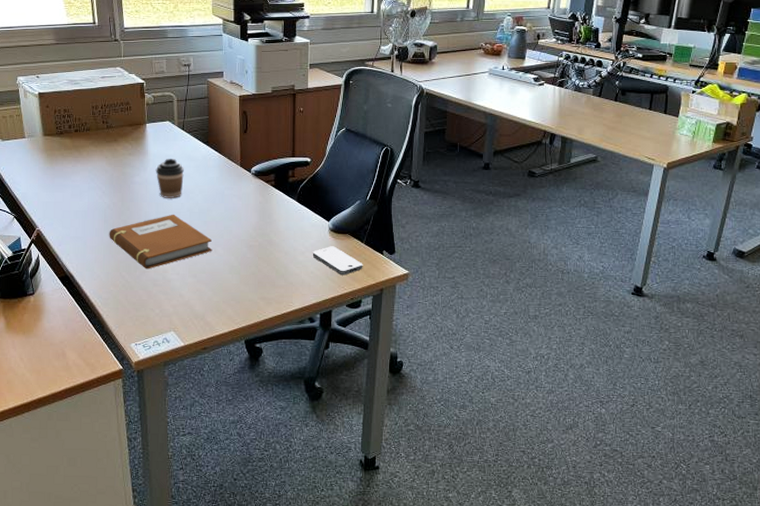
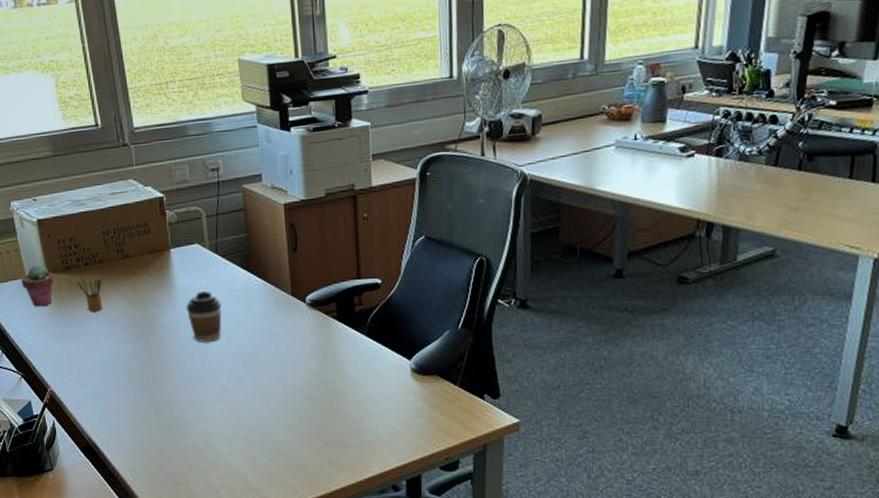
potted succulent: none [20,129,49,162] -> present [21,265,54,307]
pencil box: none [67,141,90,168] -> present [76,276,104,311]
notebook: present [109,214,213,270] -> none [135,361,264,433]
smartphone: present [312,246,363,275] -> none [391,392,459,429]

